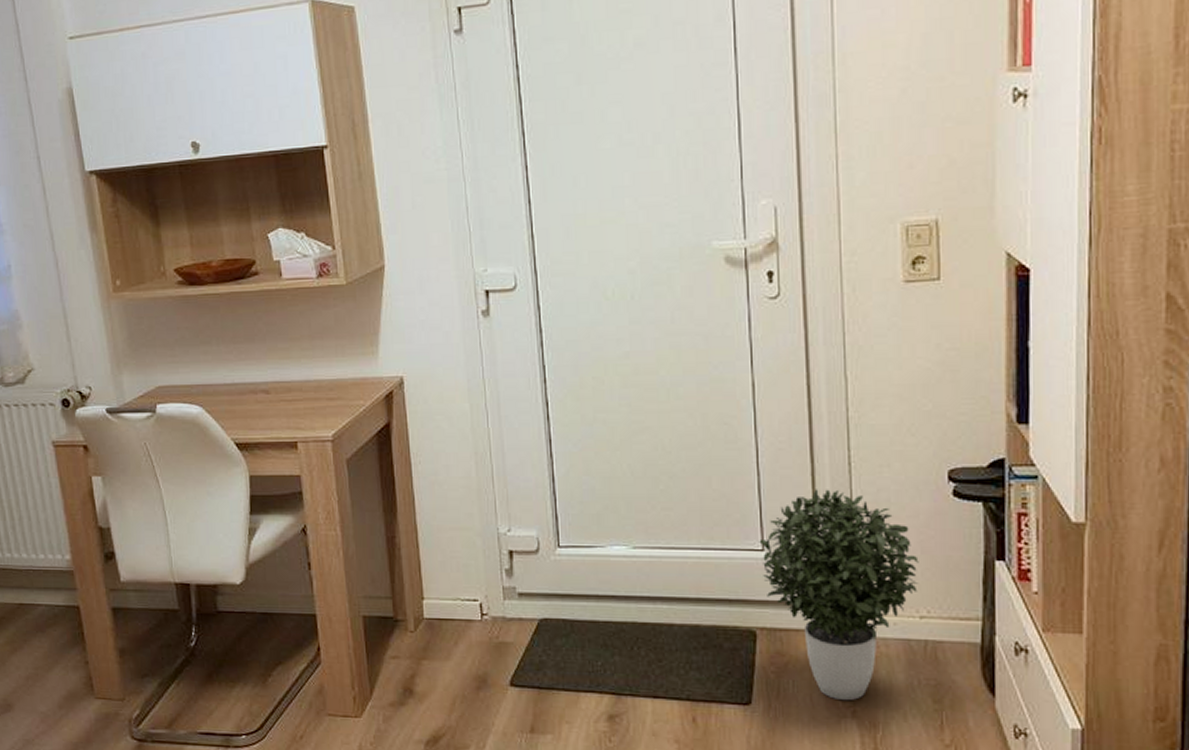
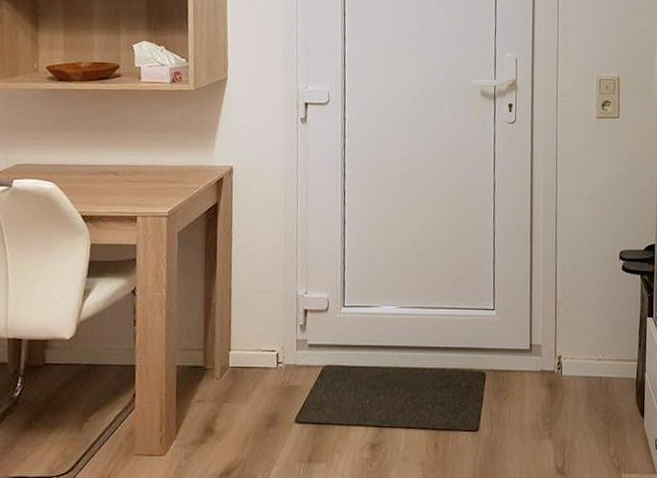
potted plant: present [759,489,919,701] -> none [491,264,598,426]

